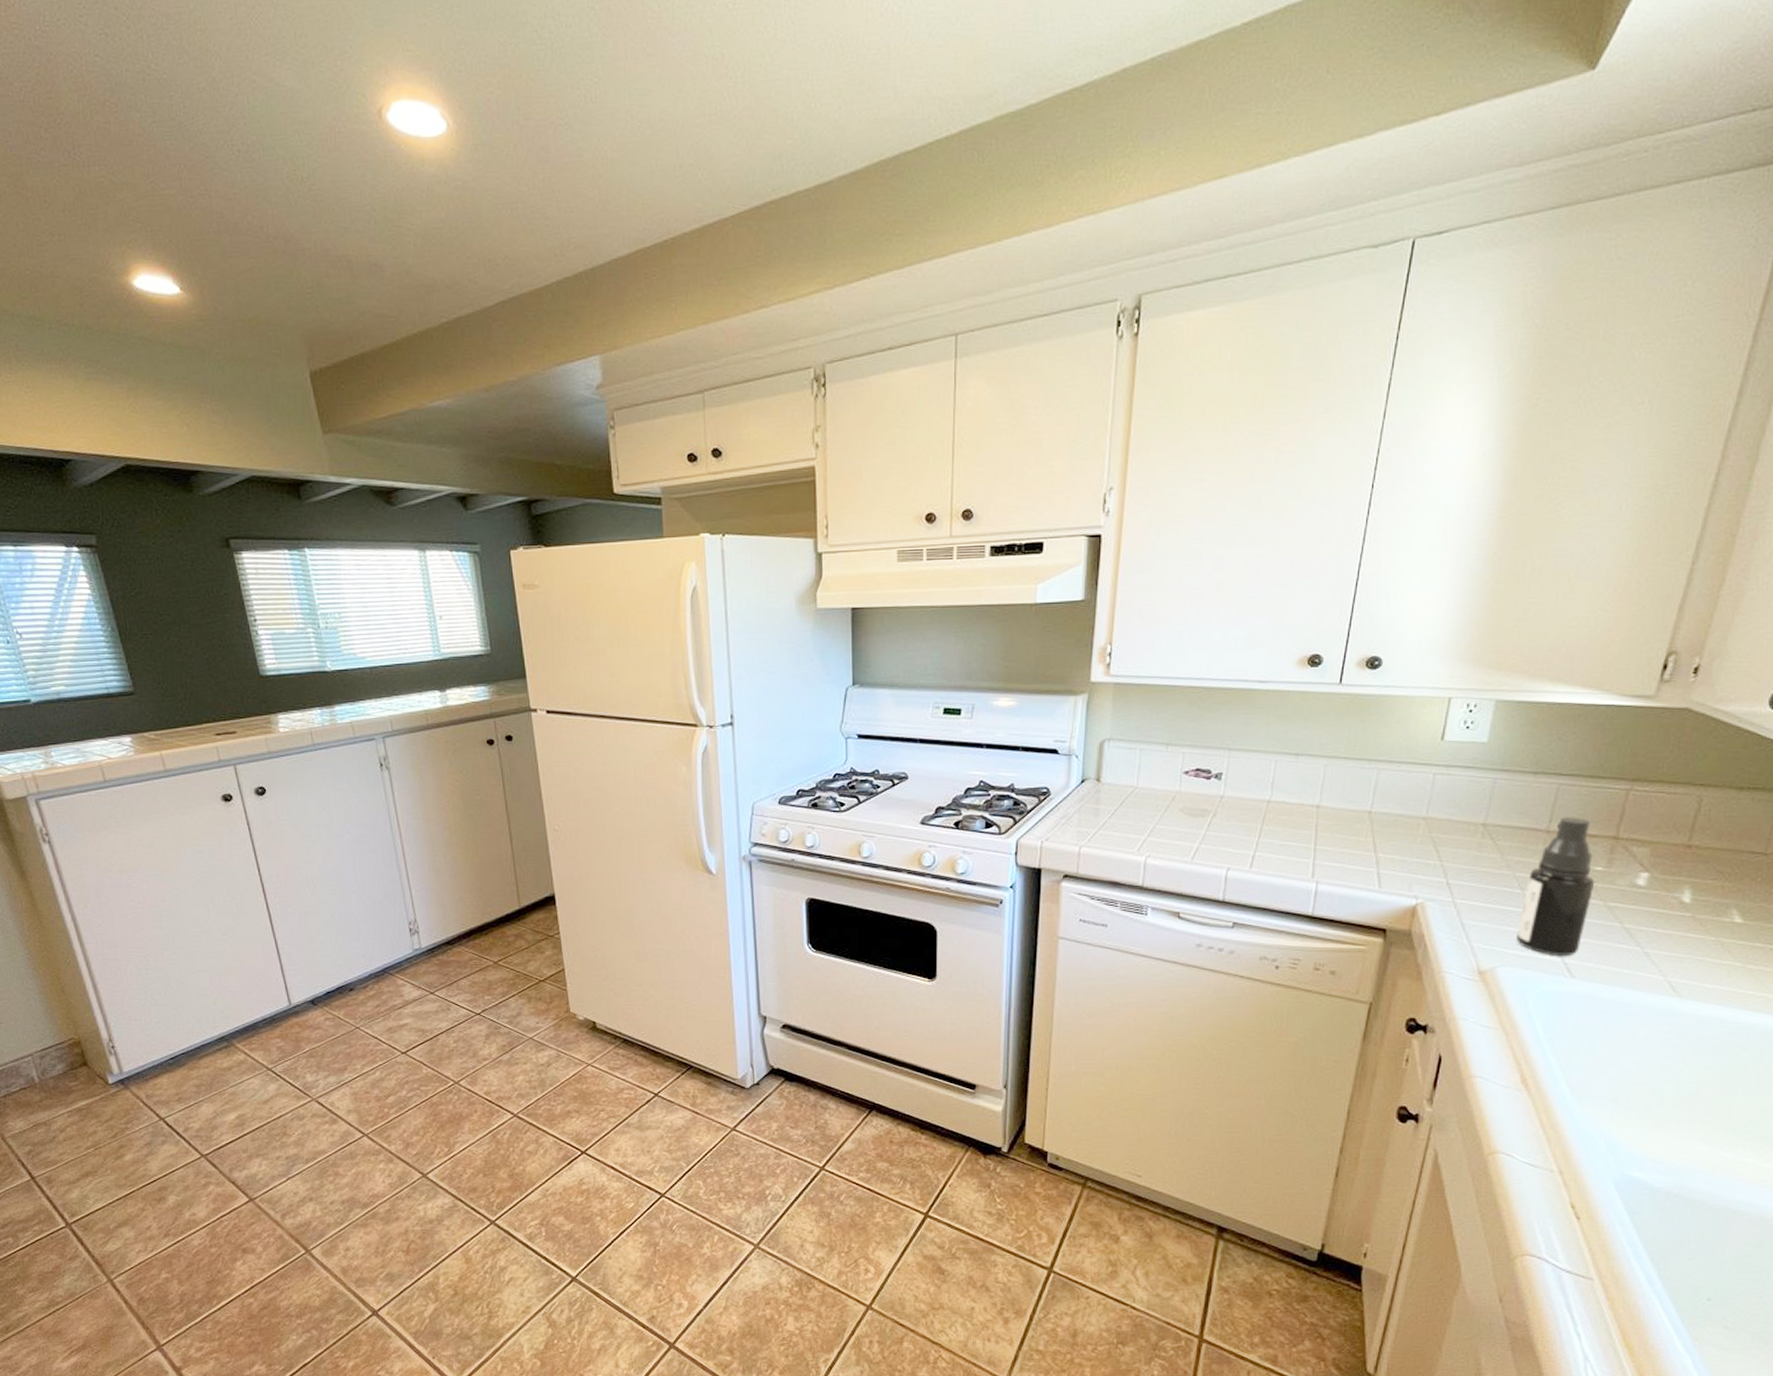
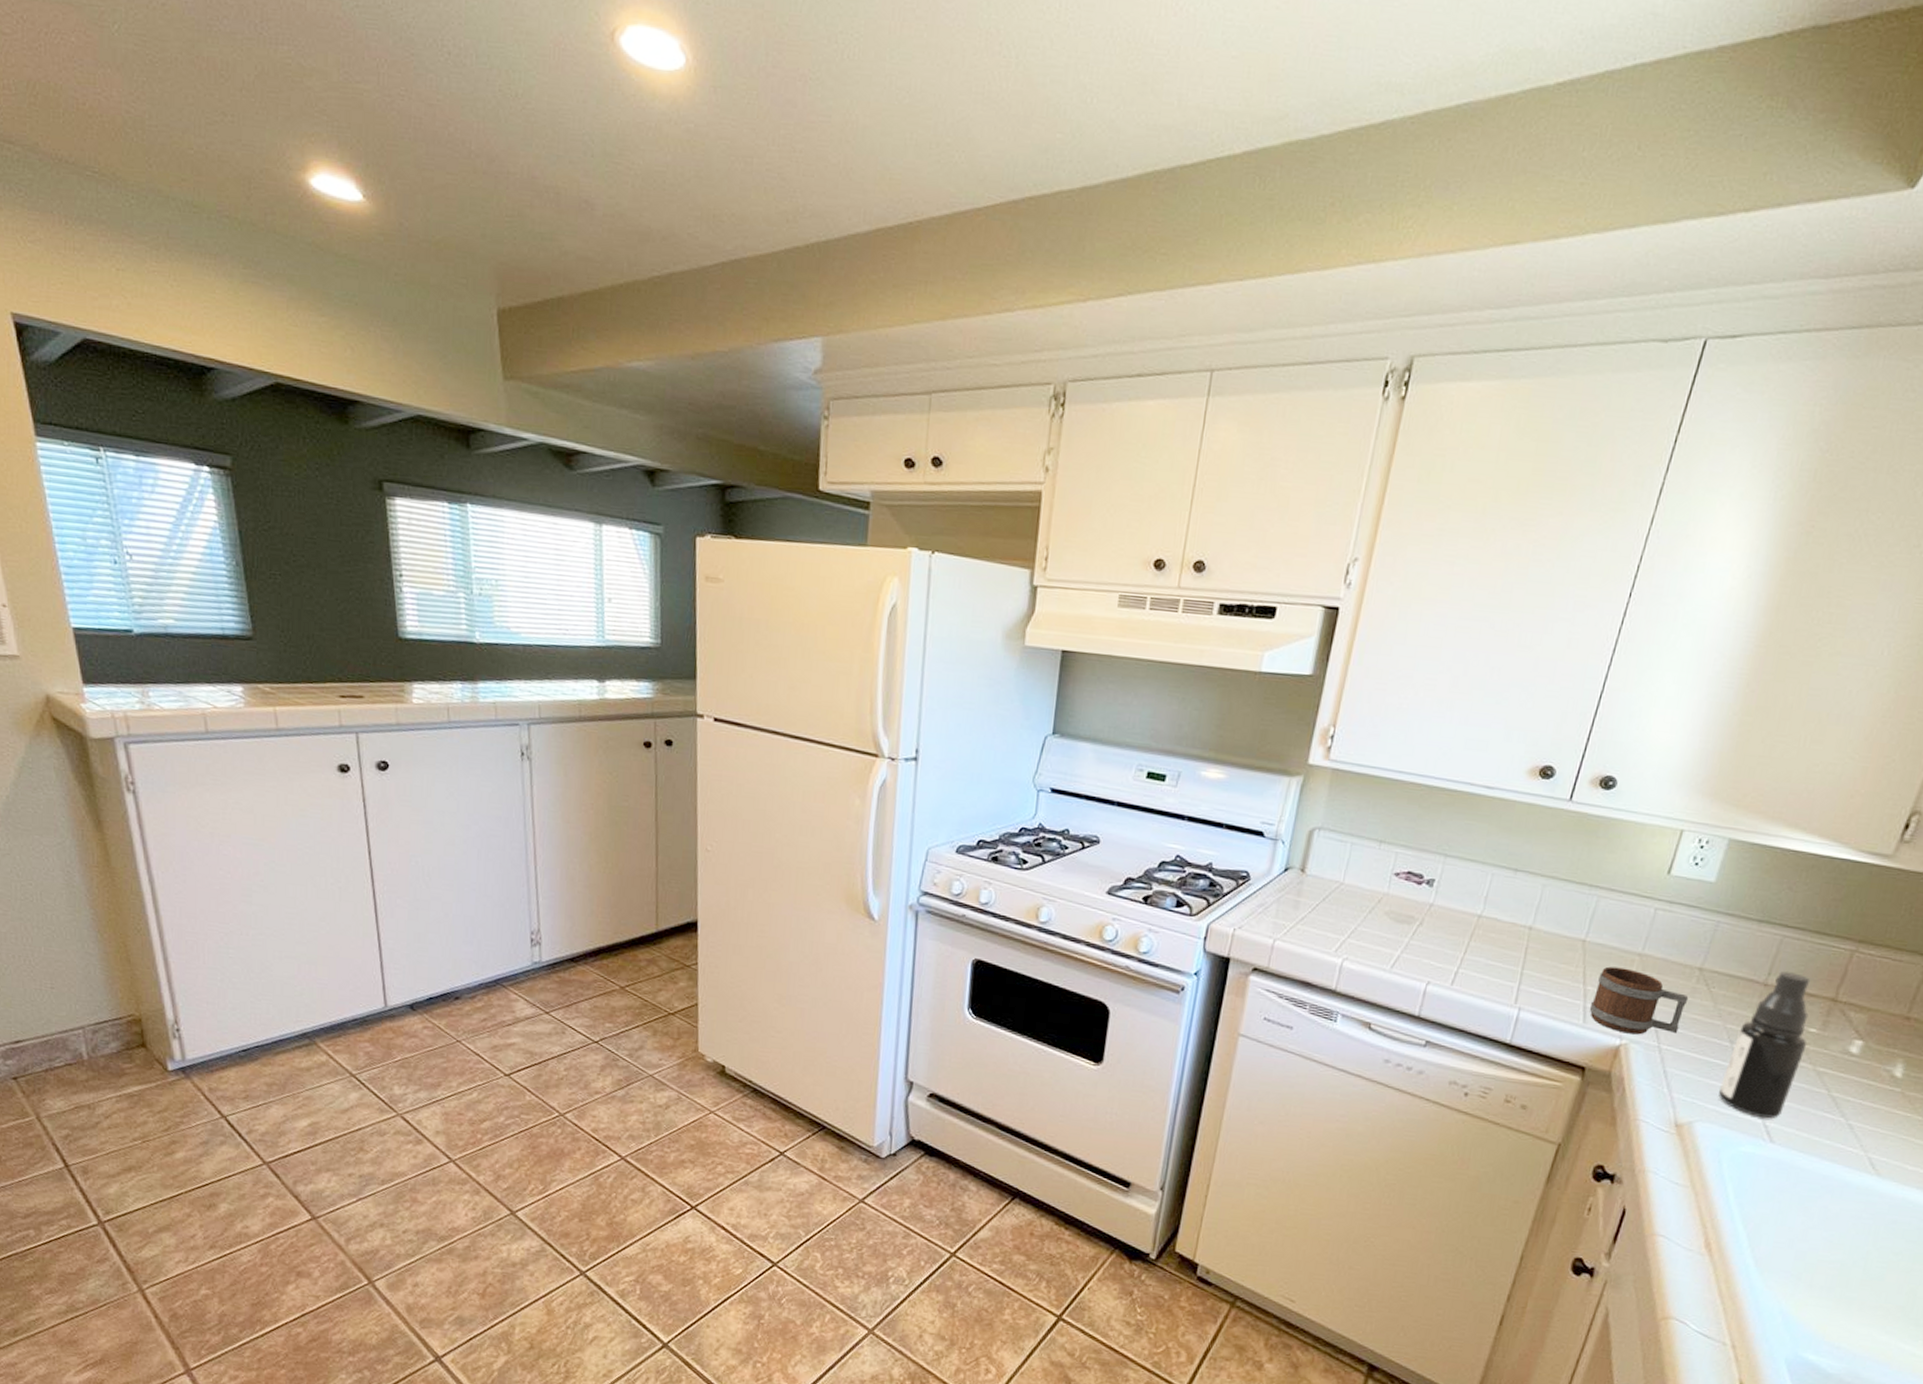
mug: none [1383,832,1476,893] -> present [1589,966,1689,1035]

